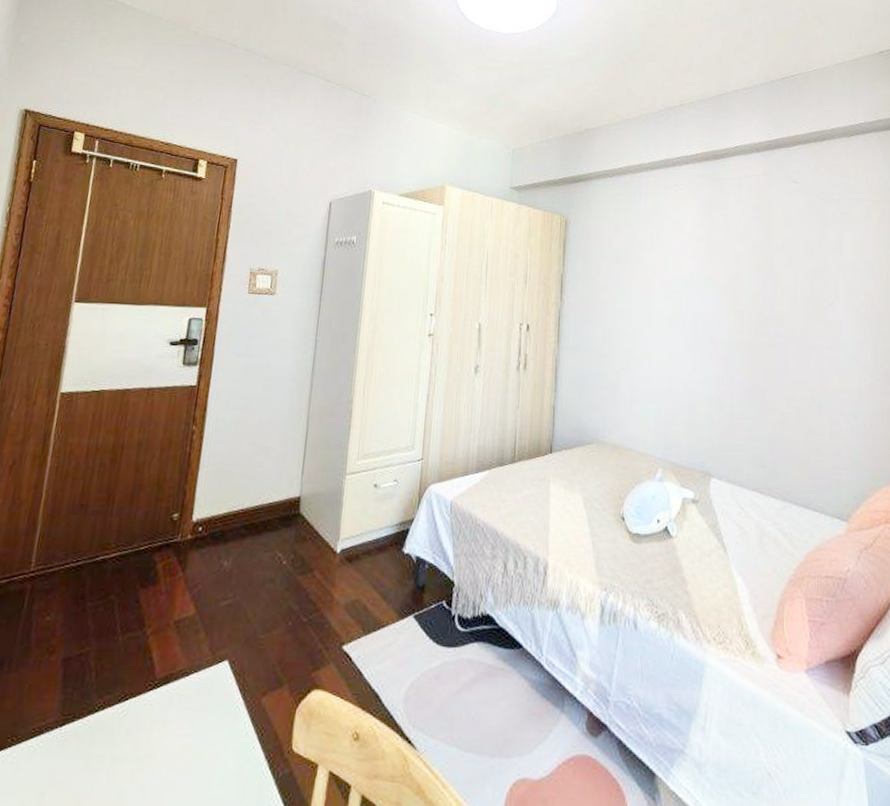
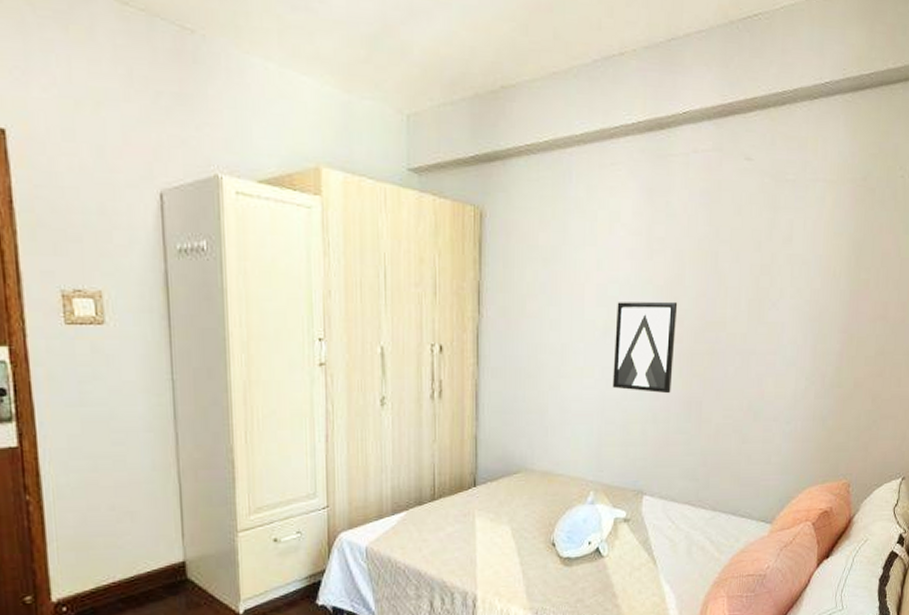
wall art: none [678,296,737,381] -> present [612,301,678,394]

